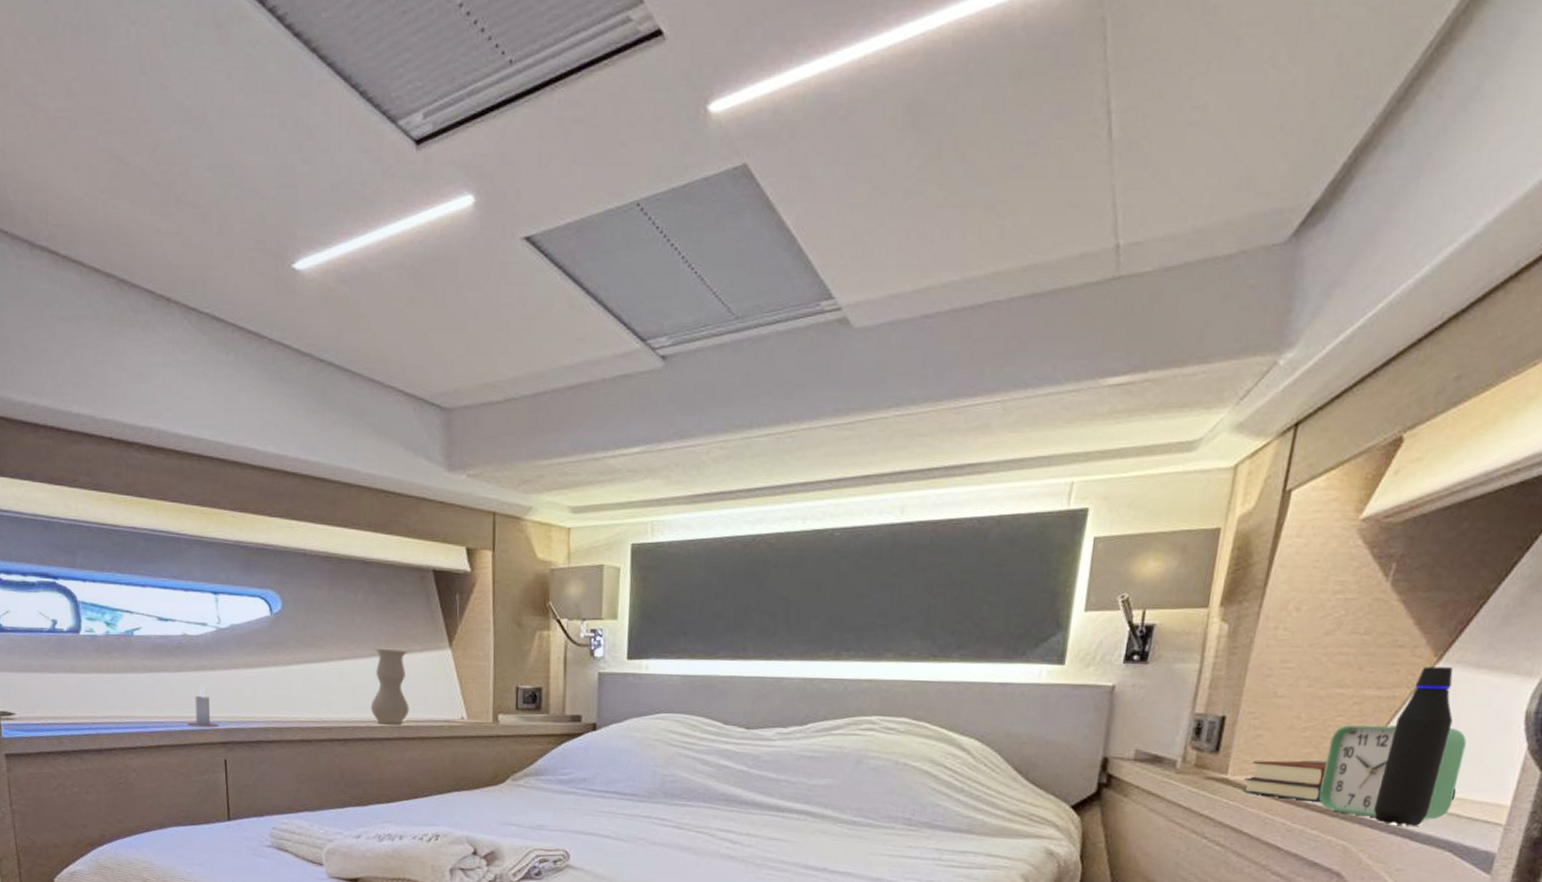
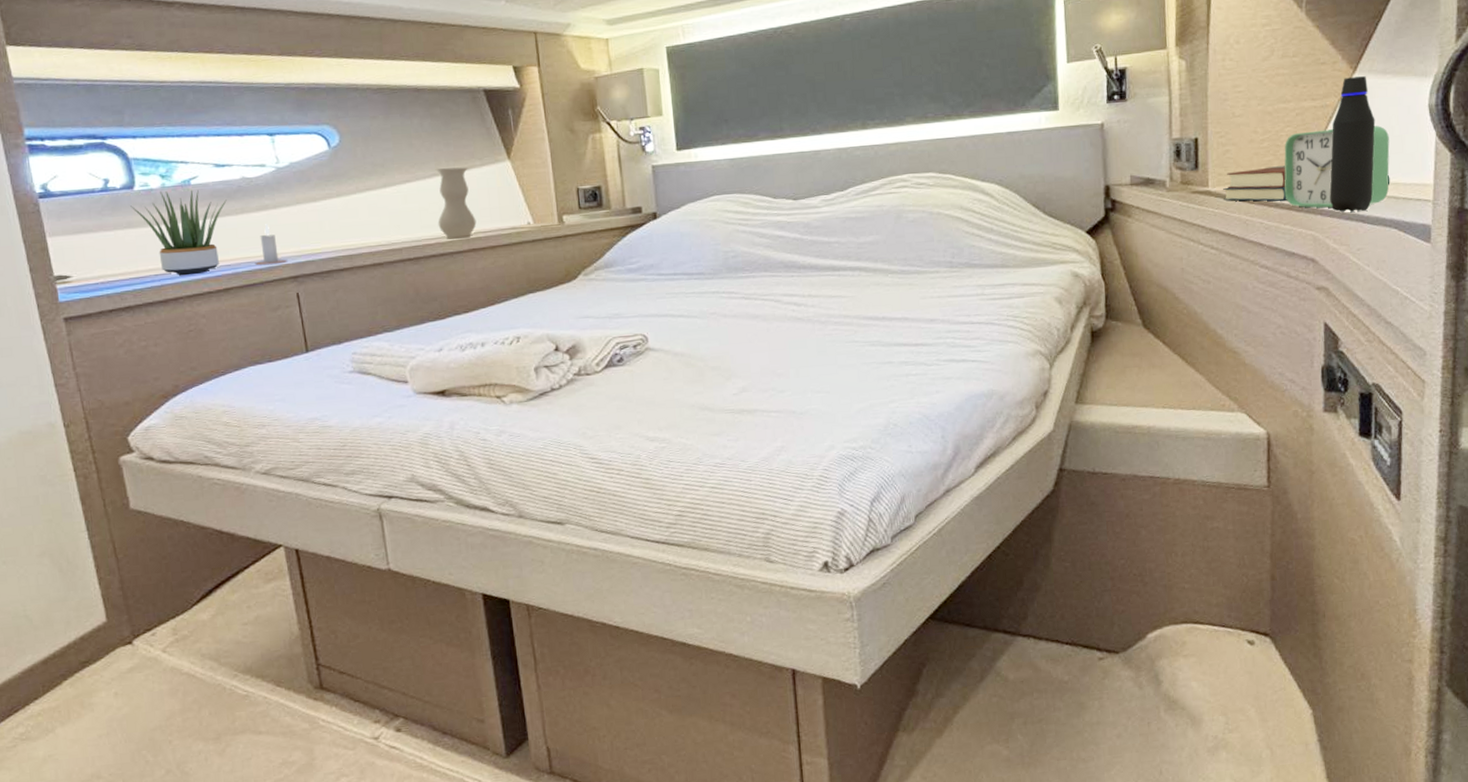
potted plant: none [75,639,166,728] -> present [130,189,227,276]

